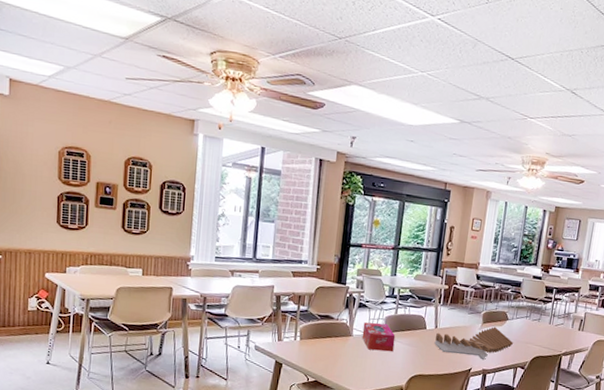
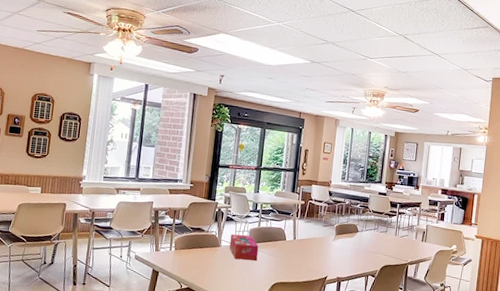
staircase: present [434,327,514,360] -> none [293,238,364,269]

